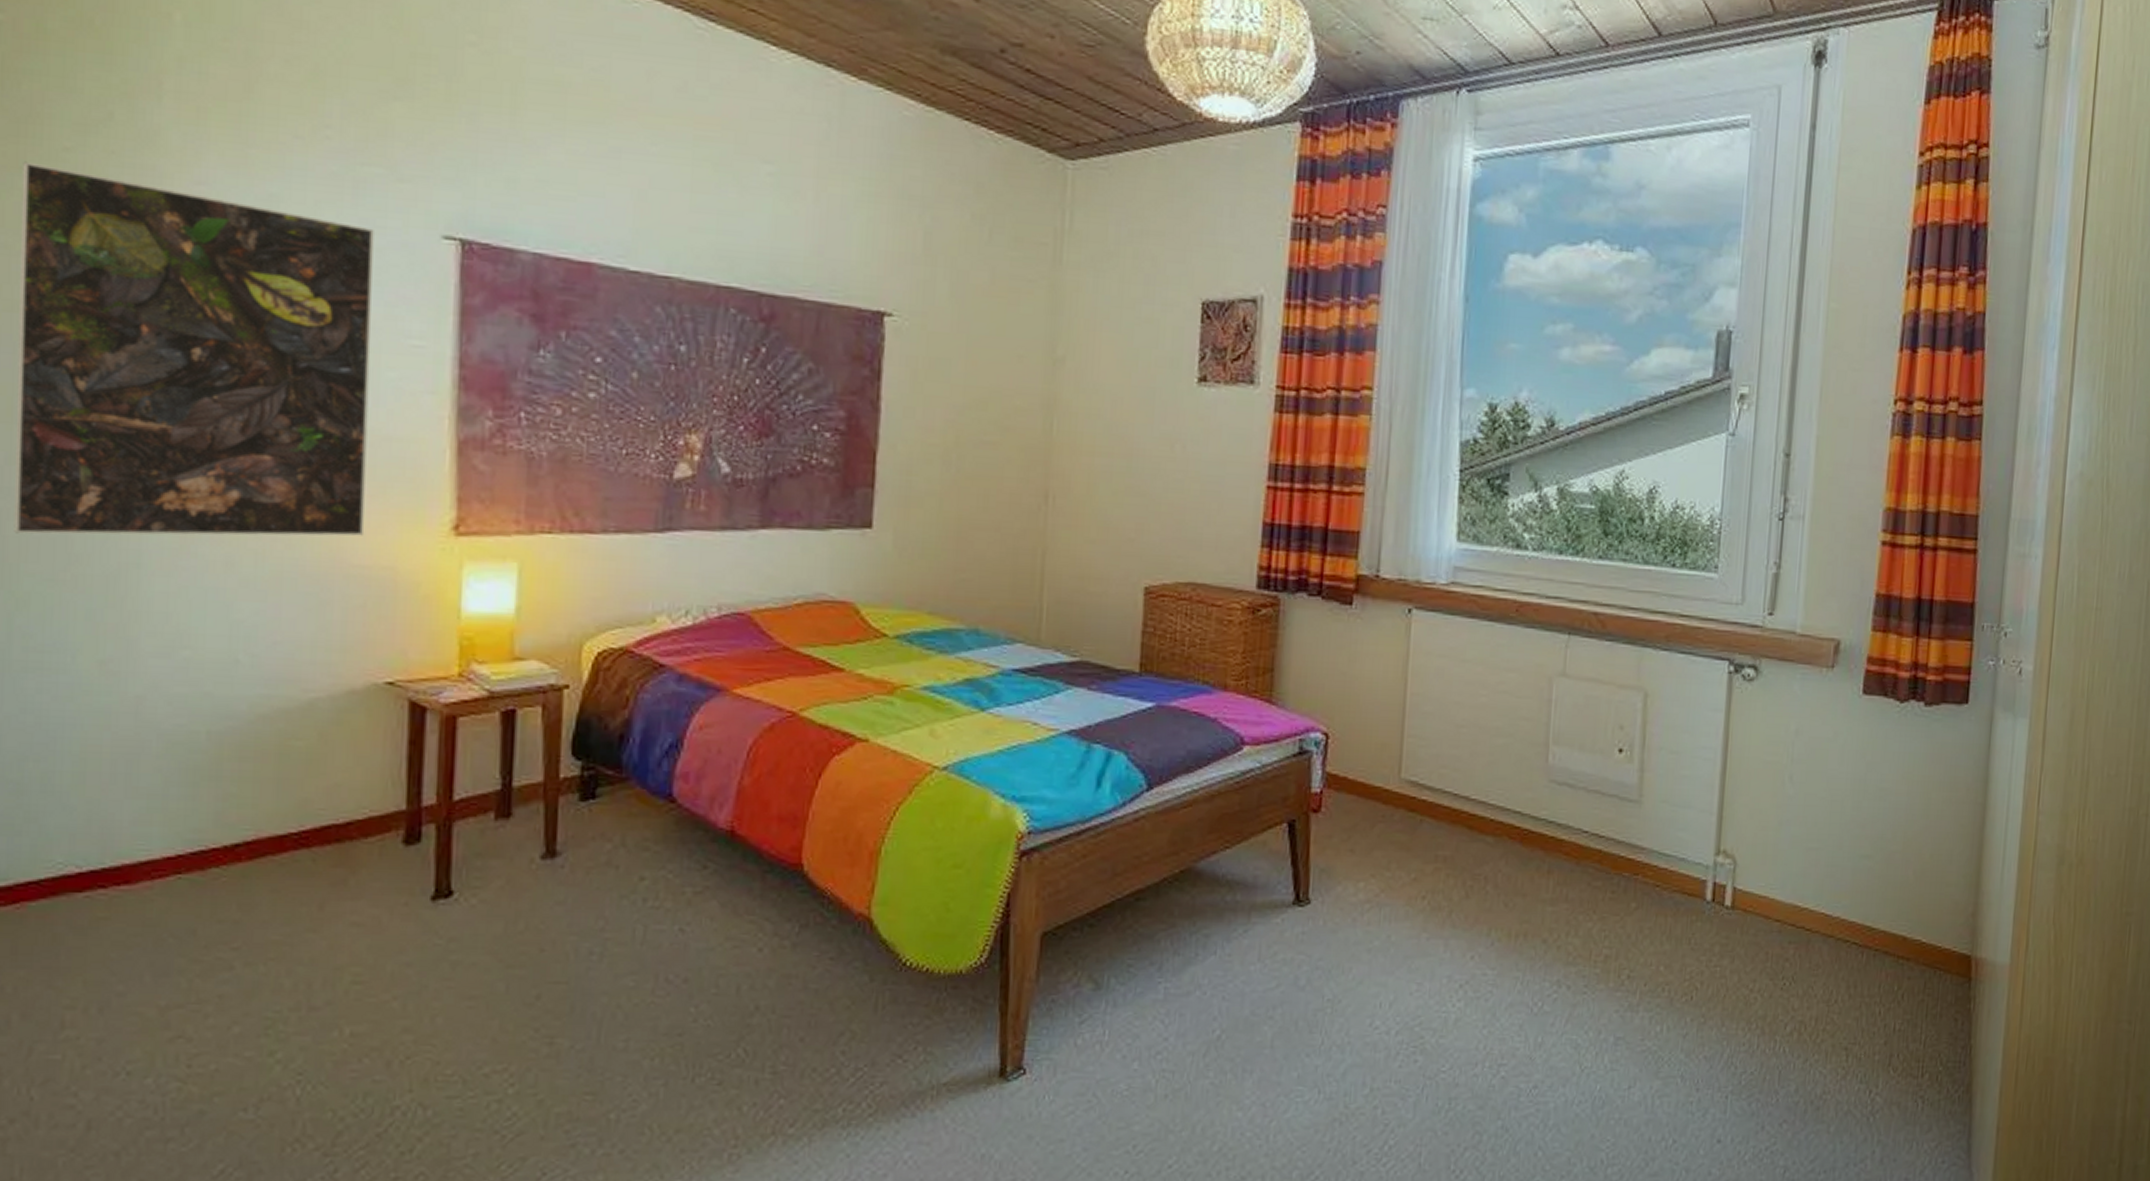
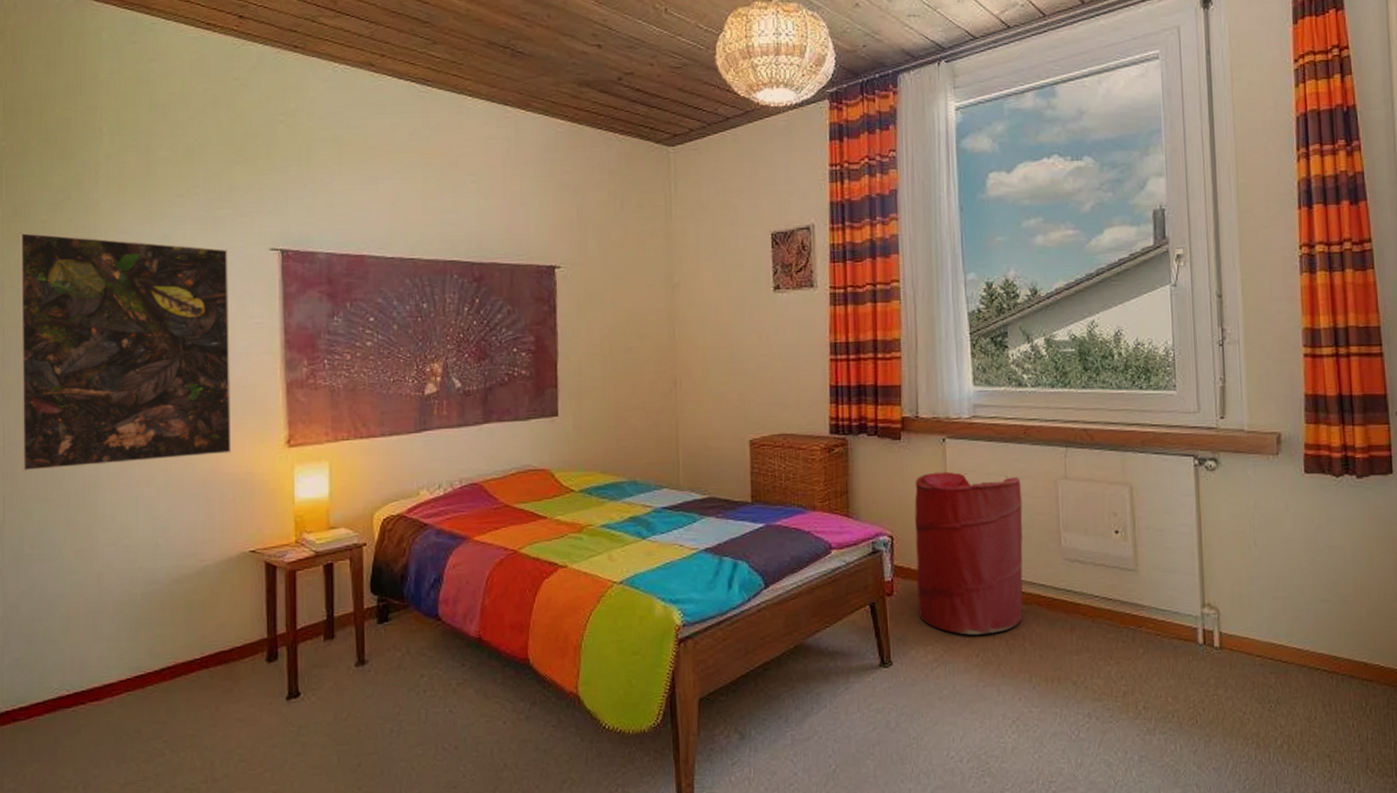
laundry hamper: none [1351,652,1505,872] -> present [914,472,1024,636]

